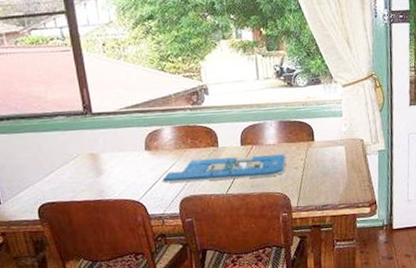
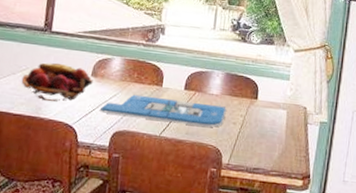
fruit basket: none [76,143,149,183] -> present [21,62,93,102]

